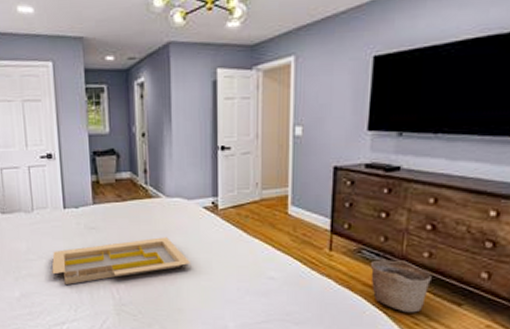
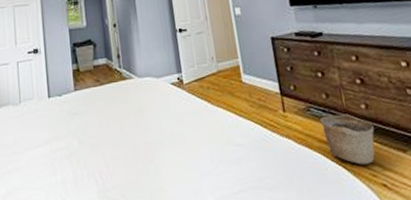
serving tray: present [52,237,190,286] -> none [37,115,165,176]

